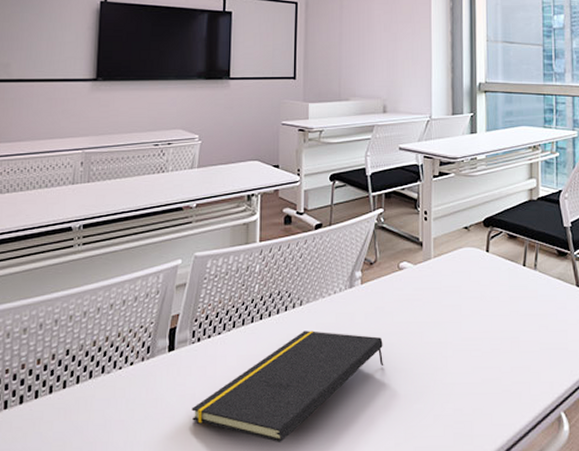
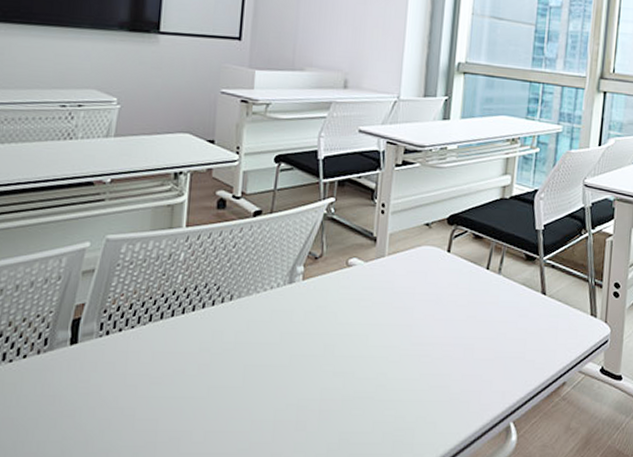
notepad: present [191,330,384,442] -> none [96,328,323,446]

